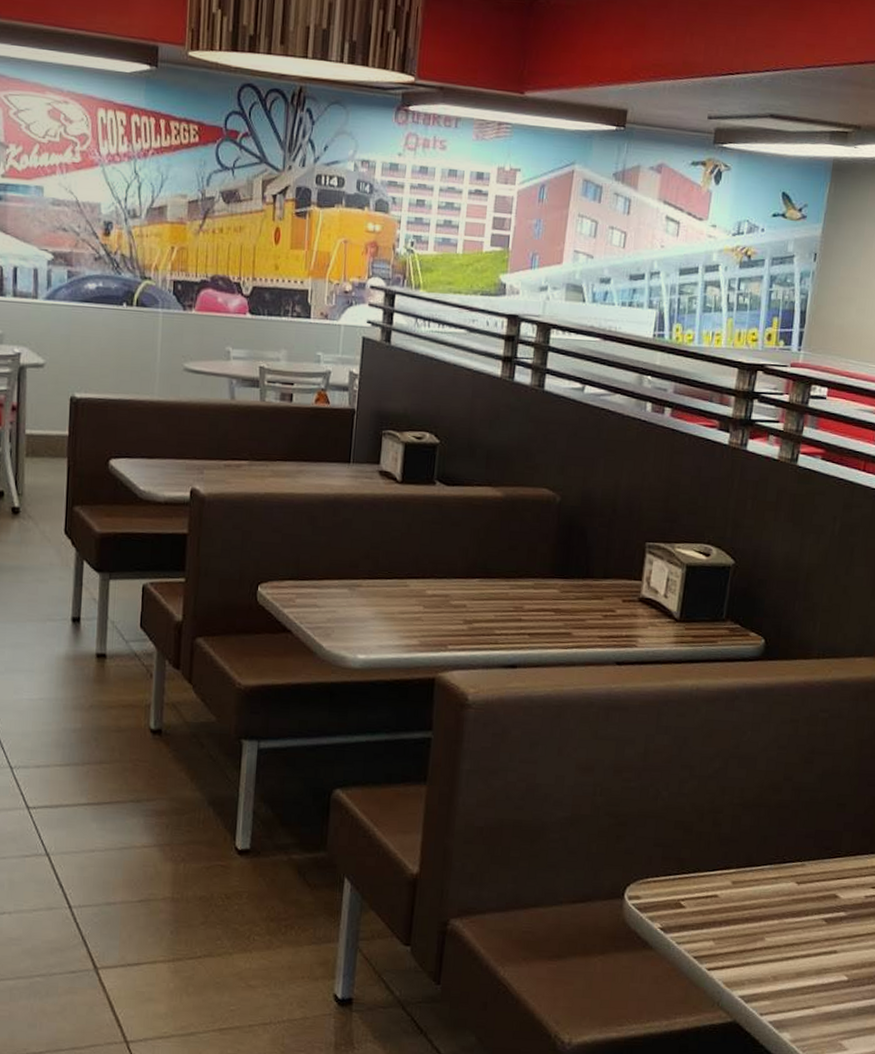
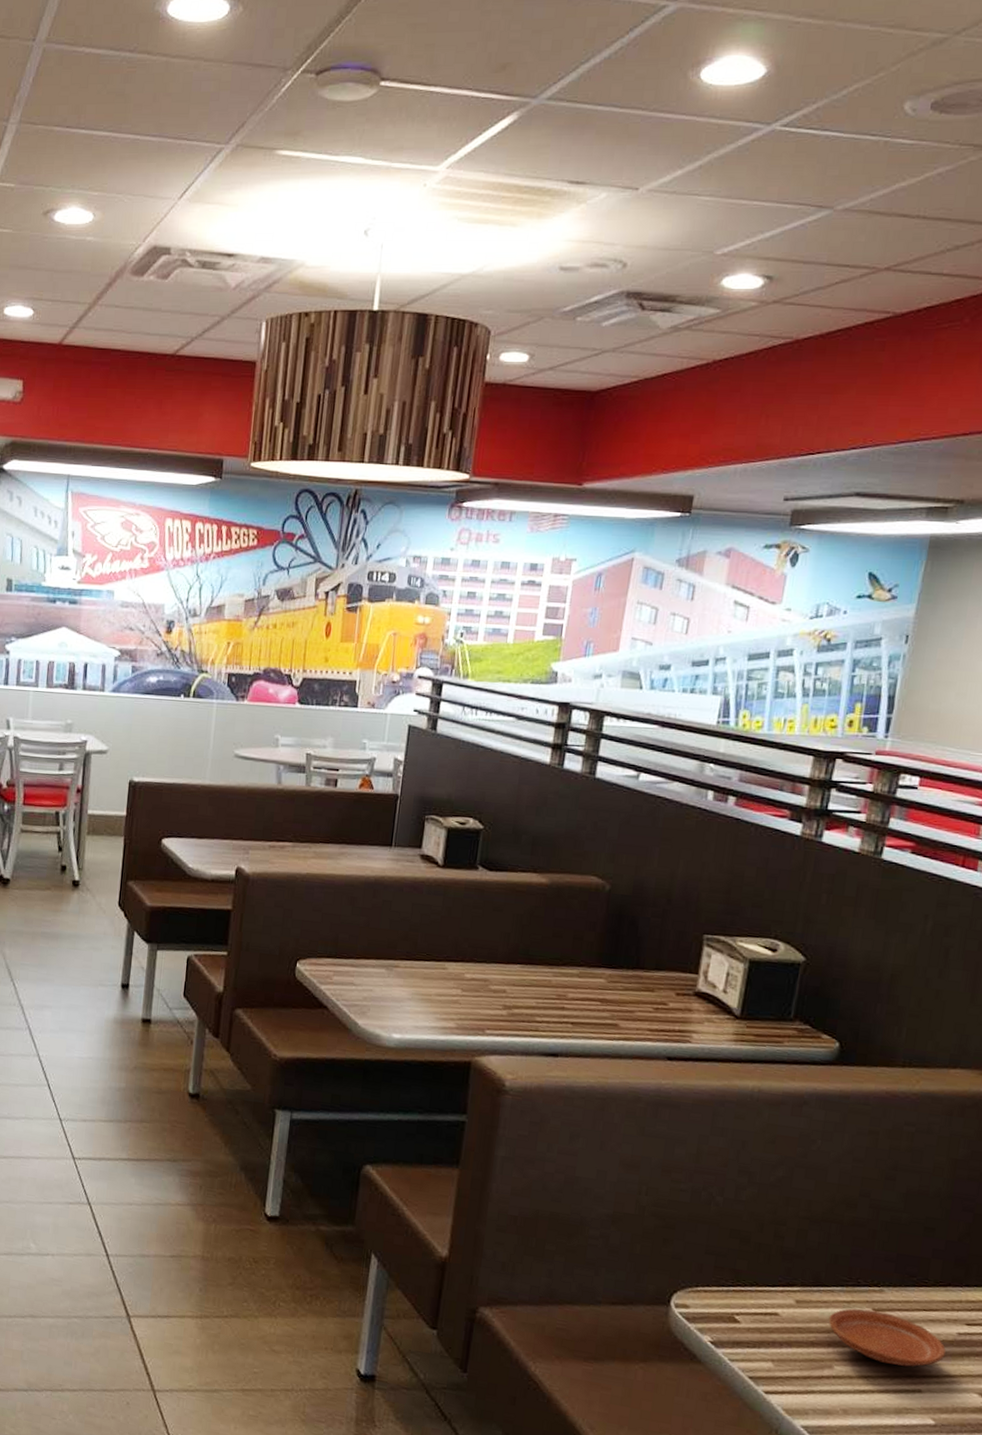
plate: none [759,883,856,931] -> present [828,1308,946,1367]

